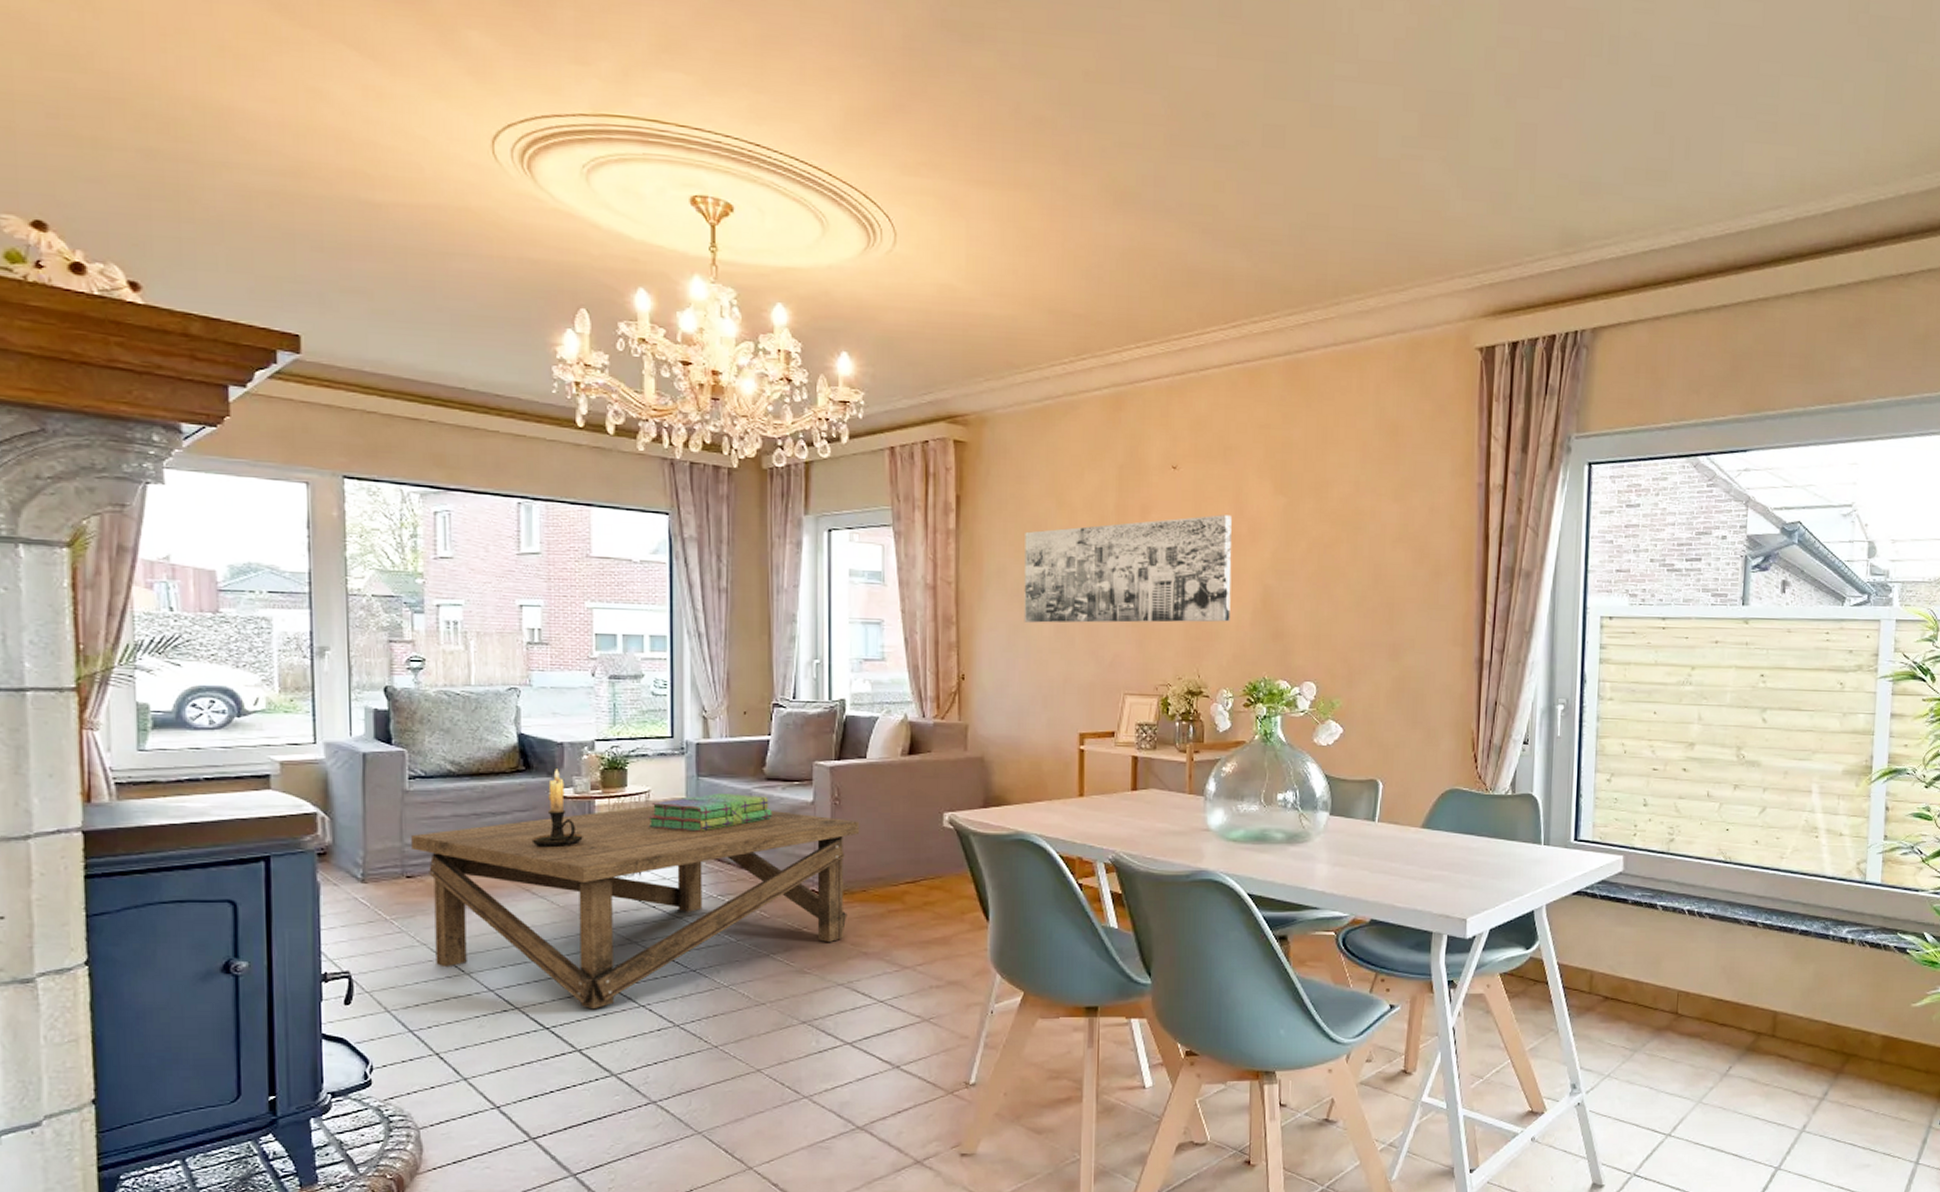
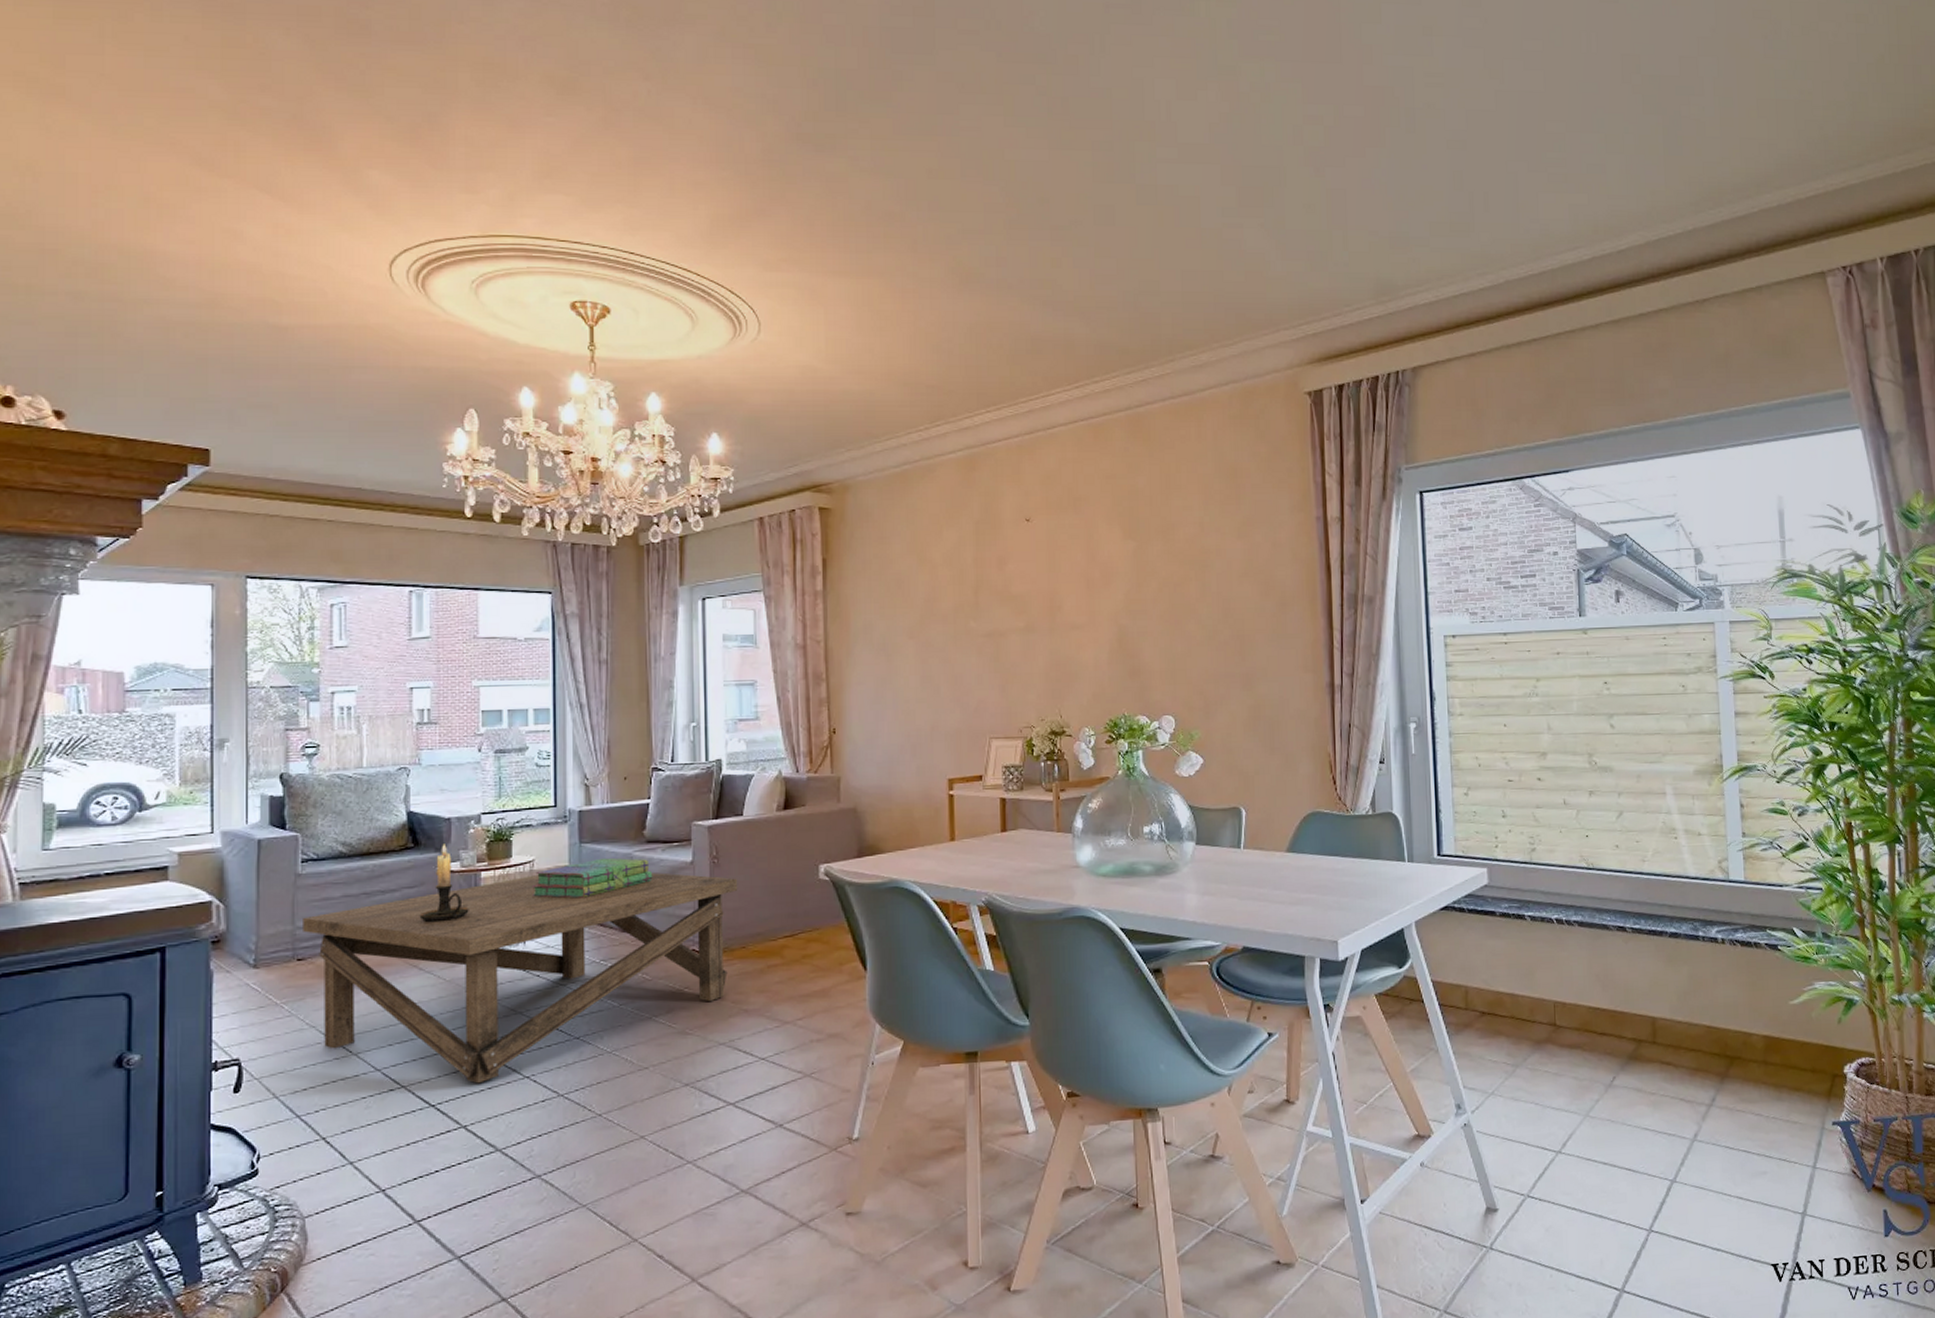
wall art: present [1024,515,1232,623] -> none [889,561,1088,675]

